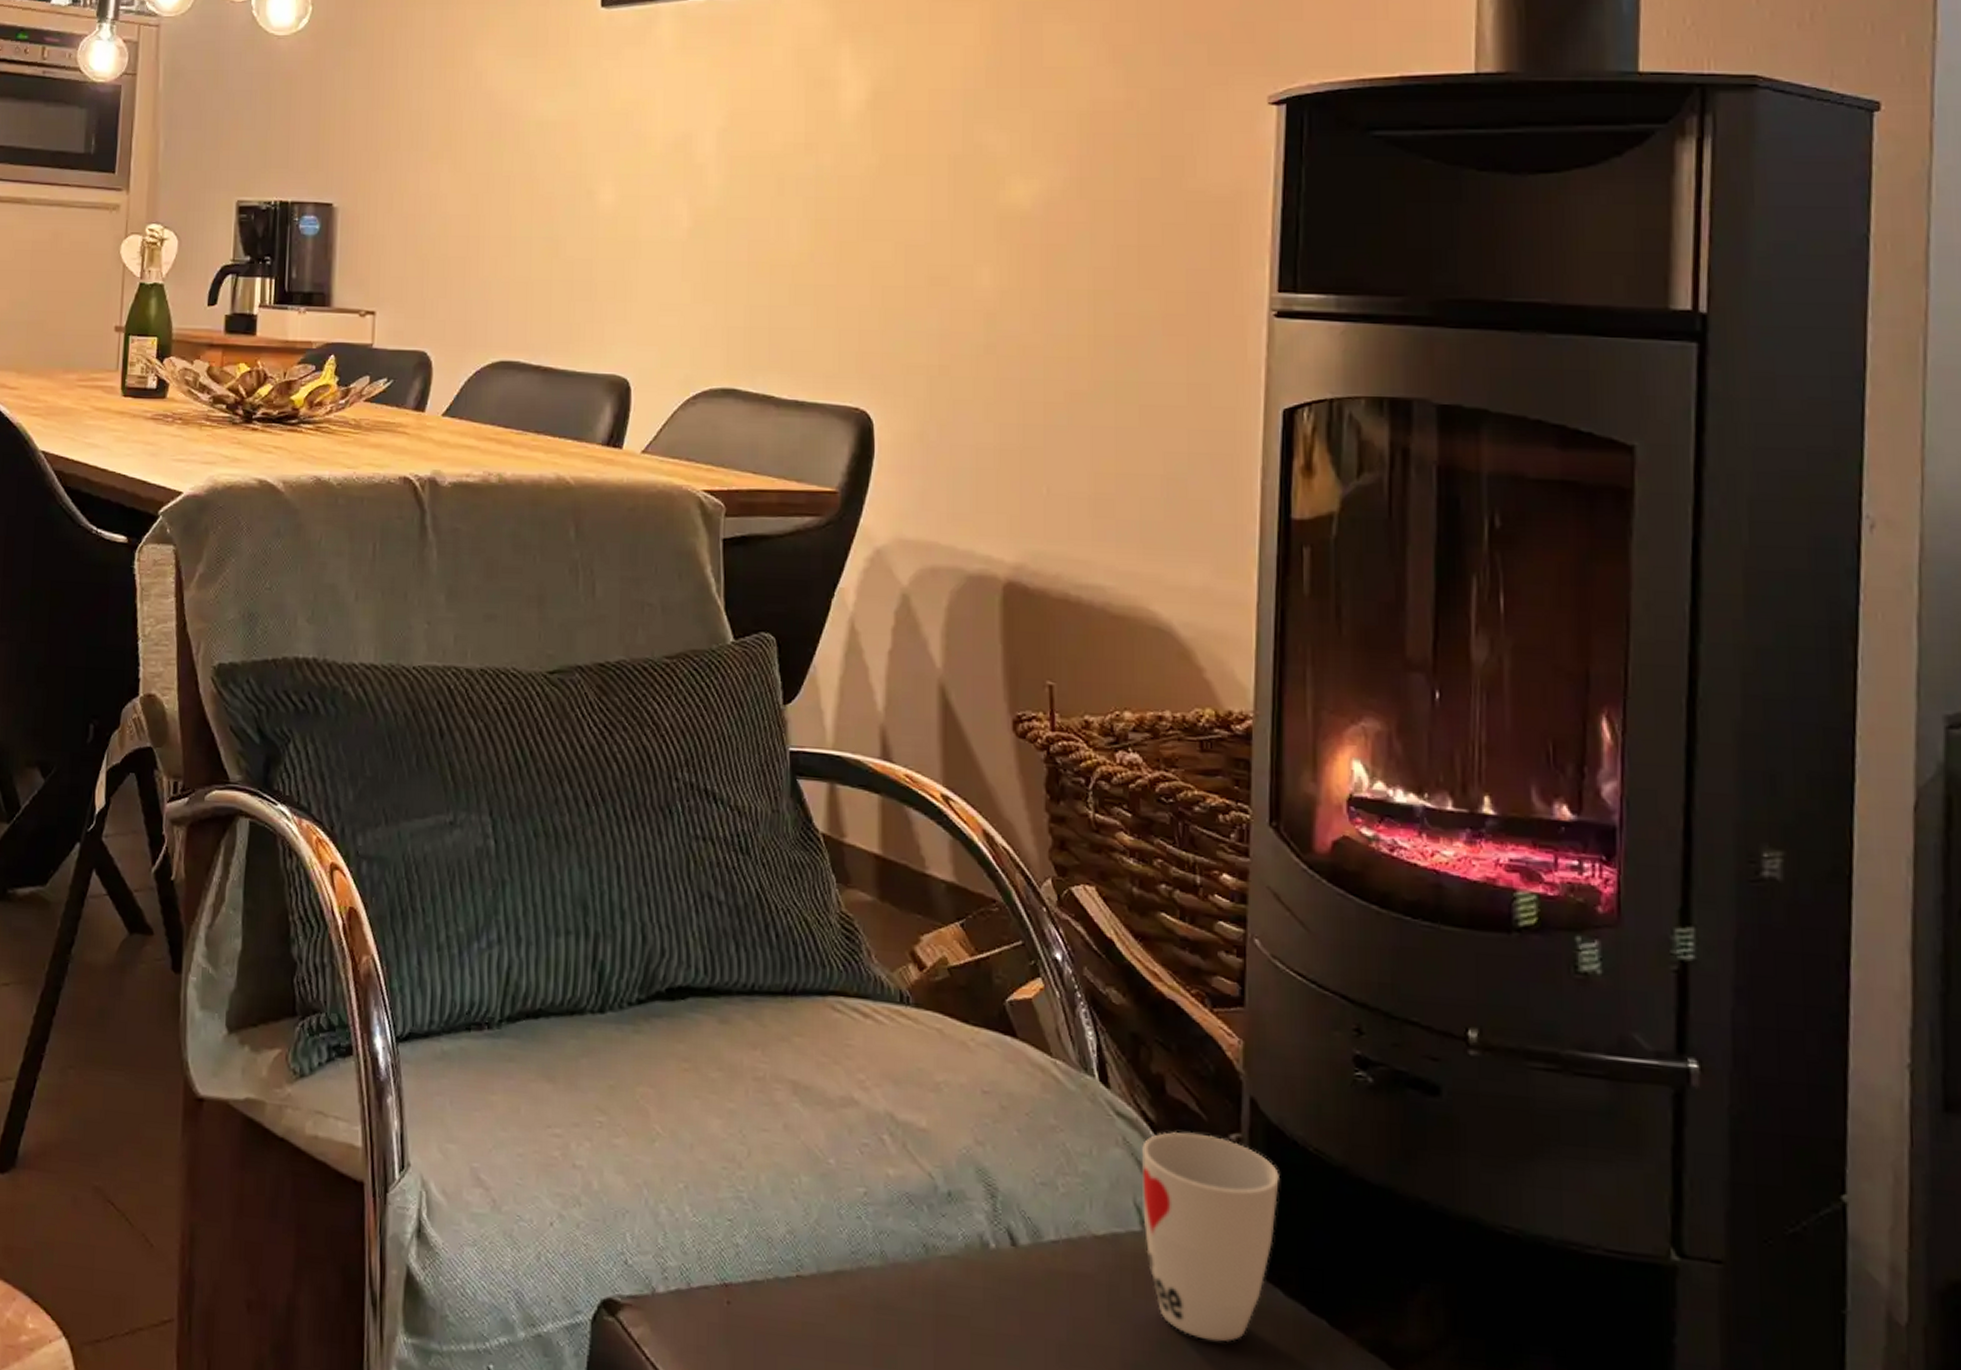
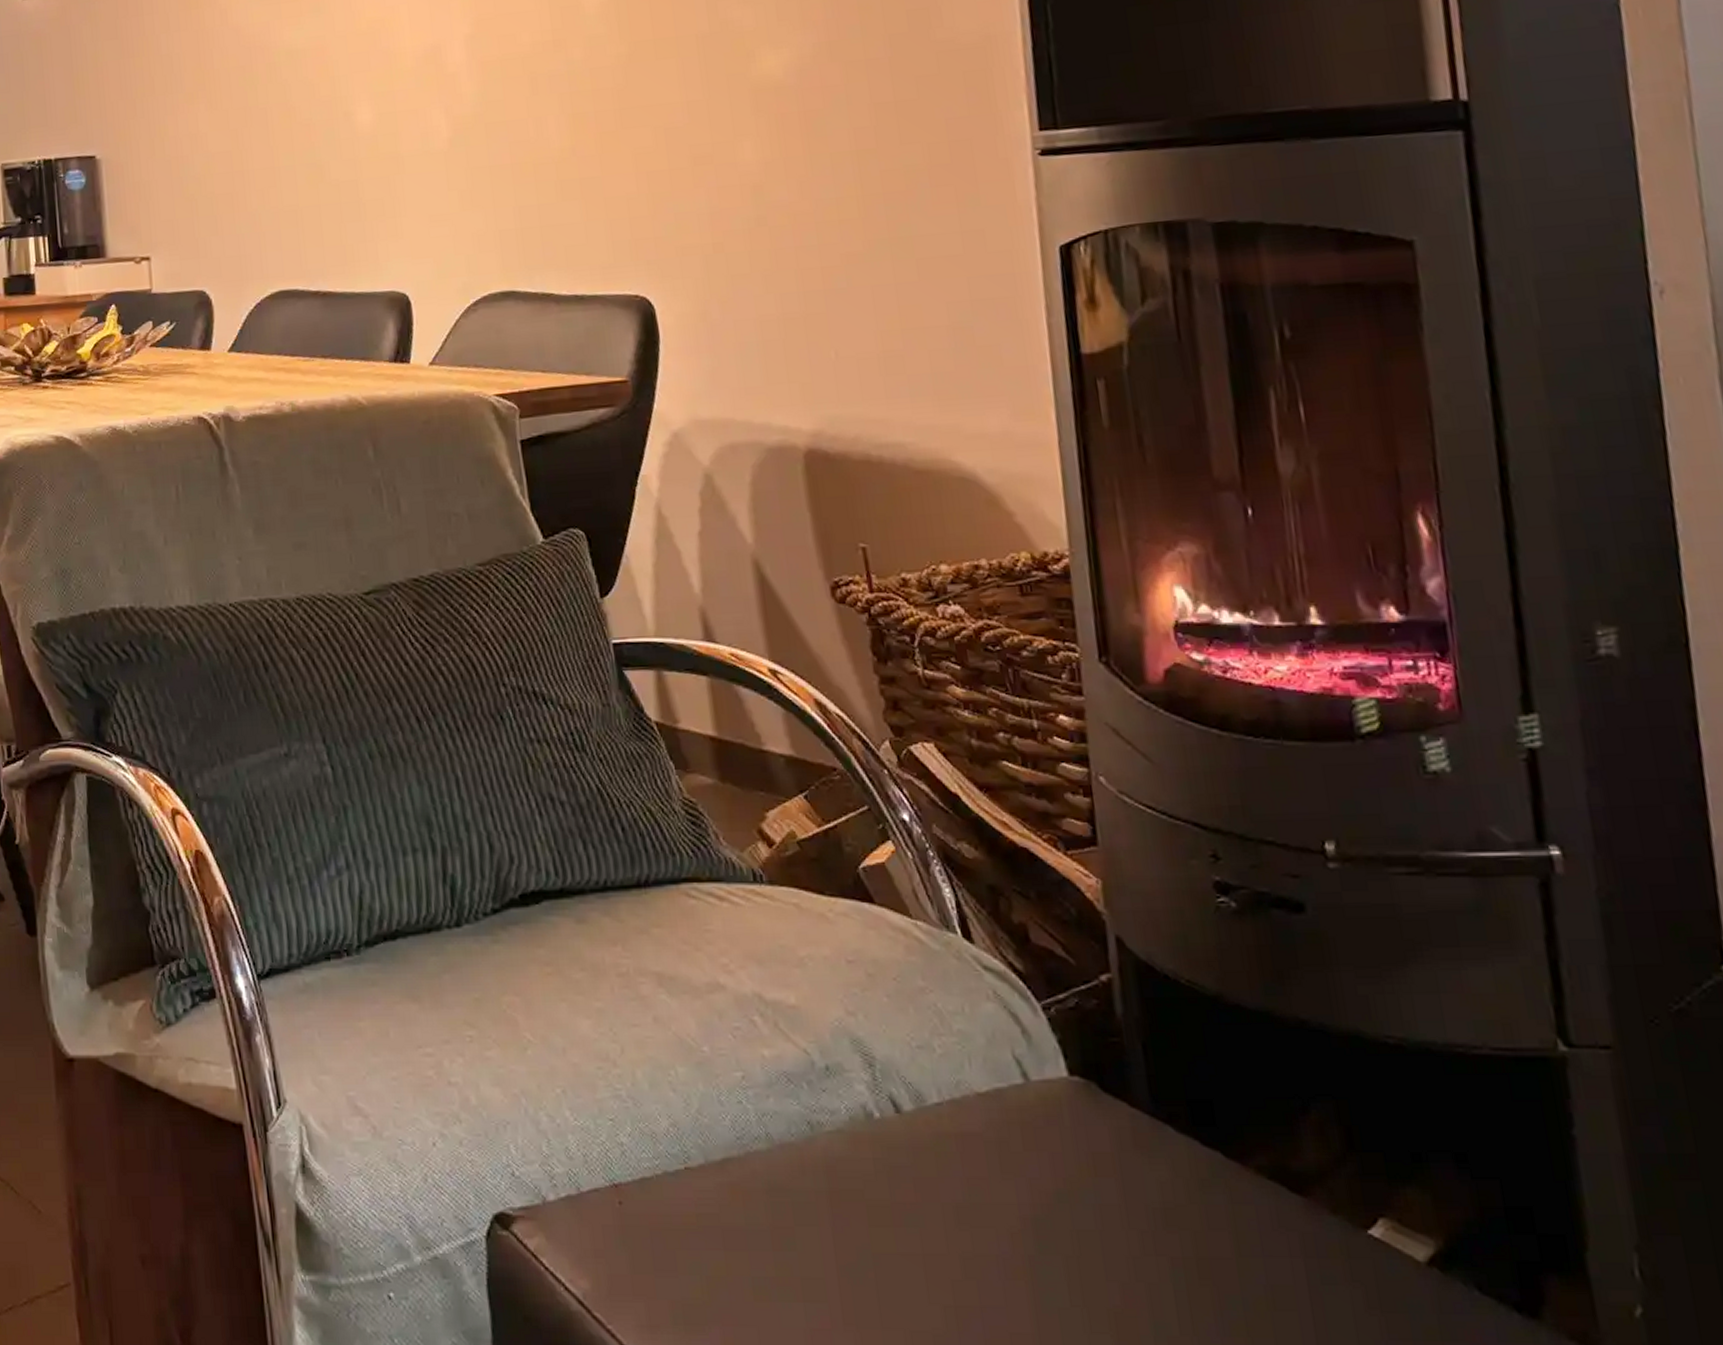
cup: present [1142,1131,1279,1342] -> none [1014,978,1157,1186]

